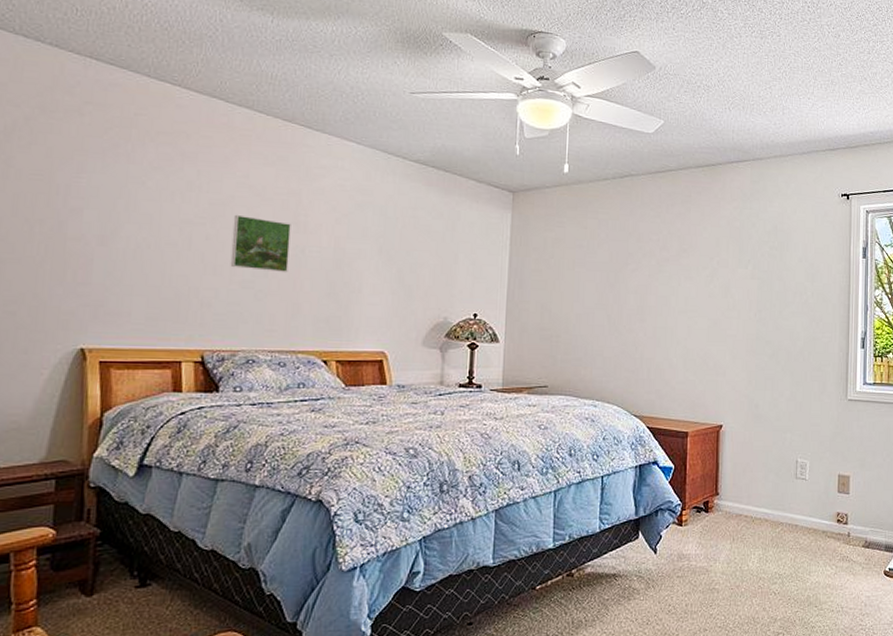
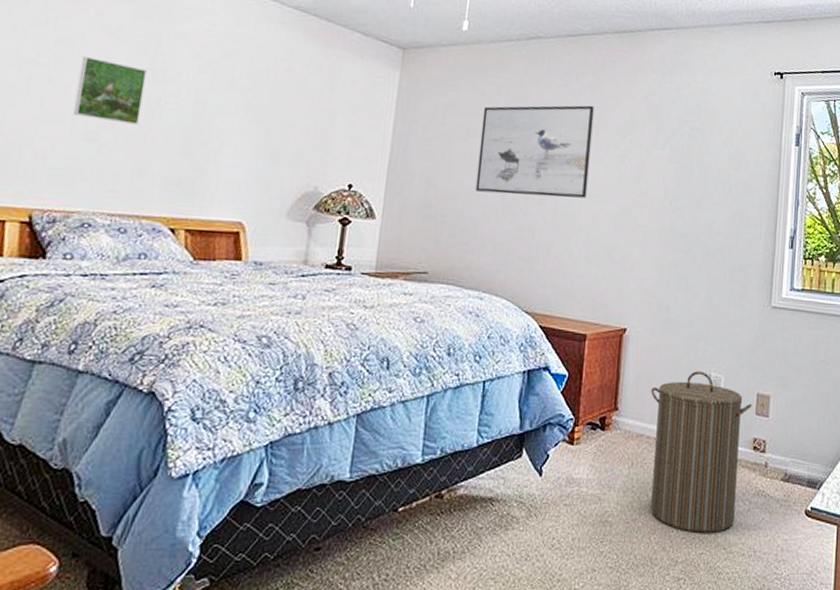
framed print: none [584,232,684,315] -> present [475,105,594,198]
laundry hamper: none [746,458,834,595] -> present [651,371,752,533]

